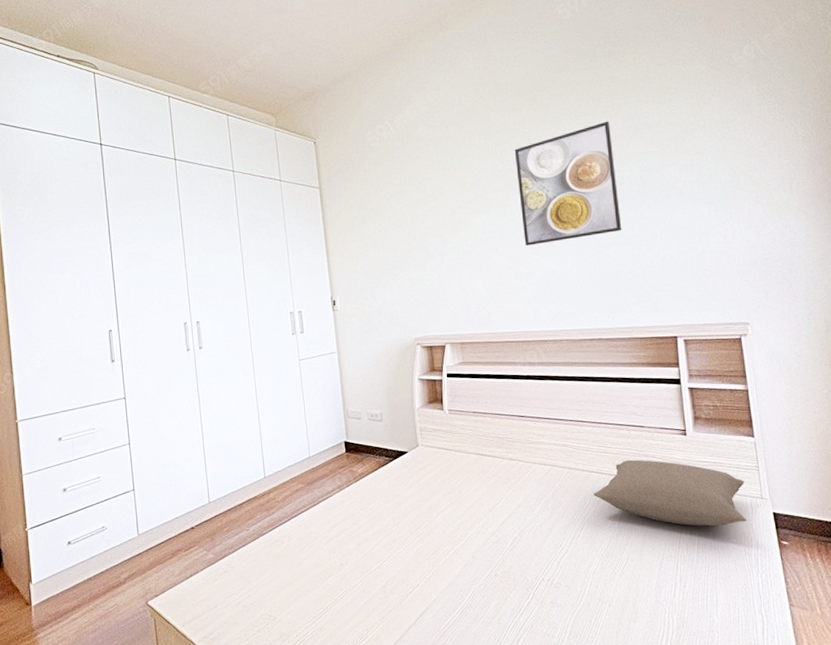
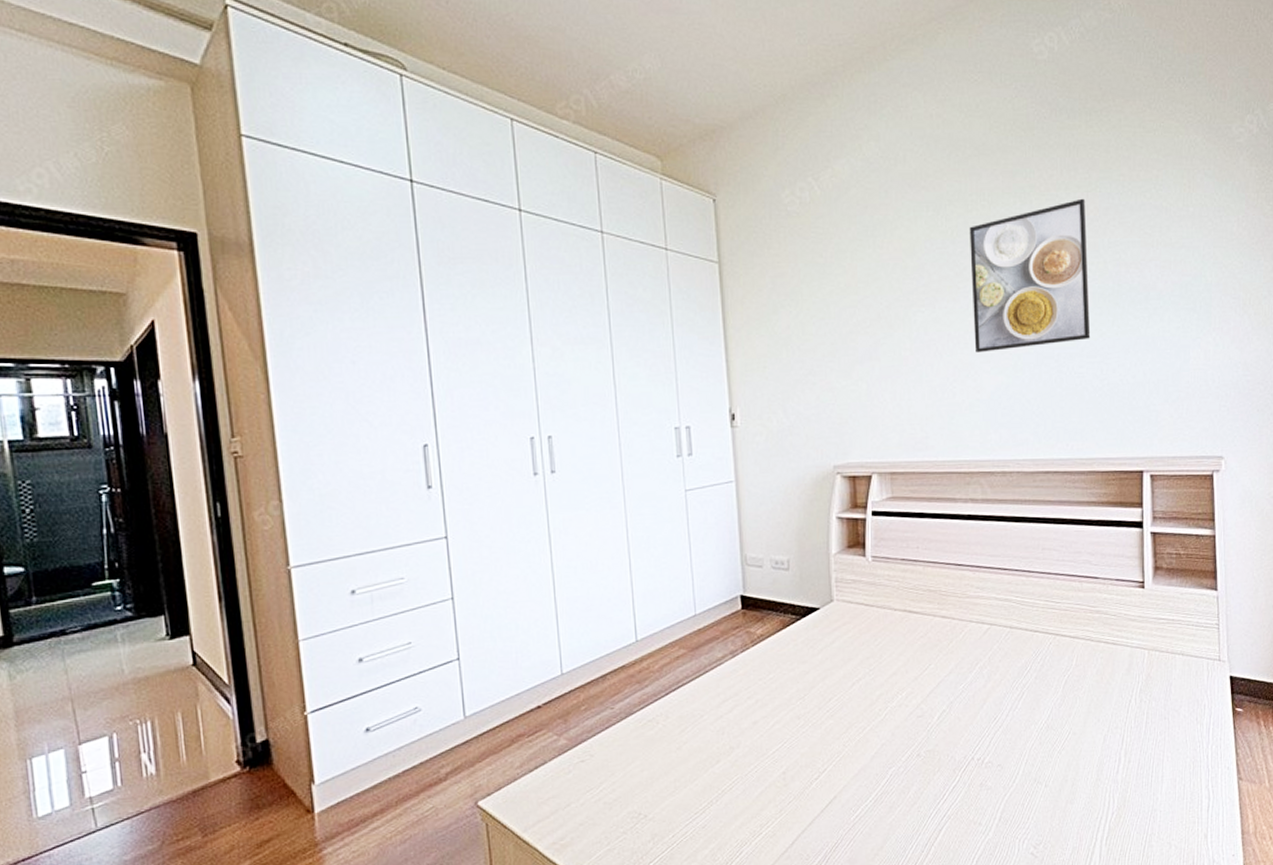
pillow: present [593,459,747,527] -> none [1036,616,1203,693]

